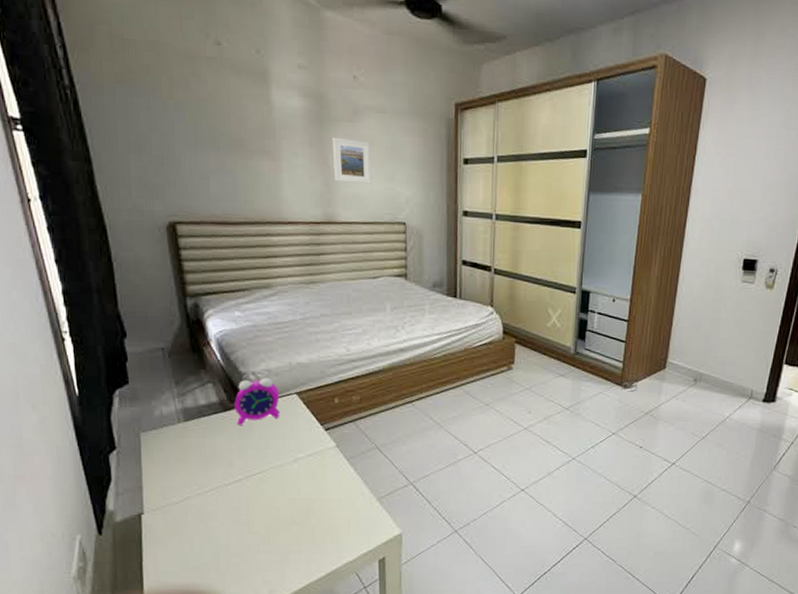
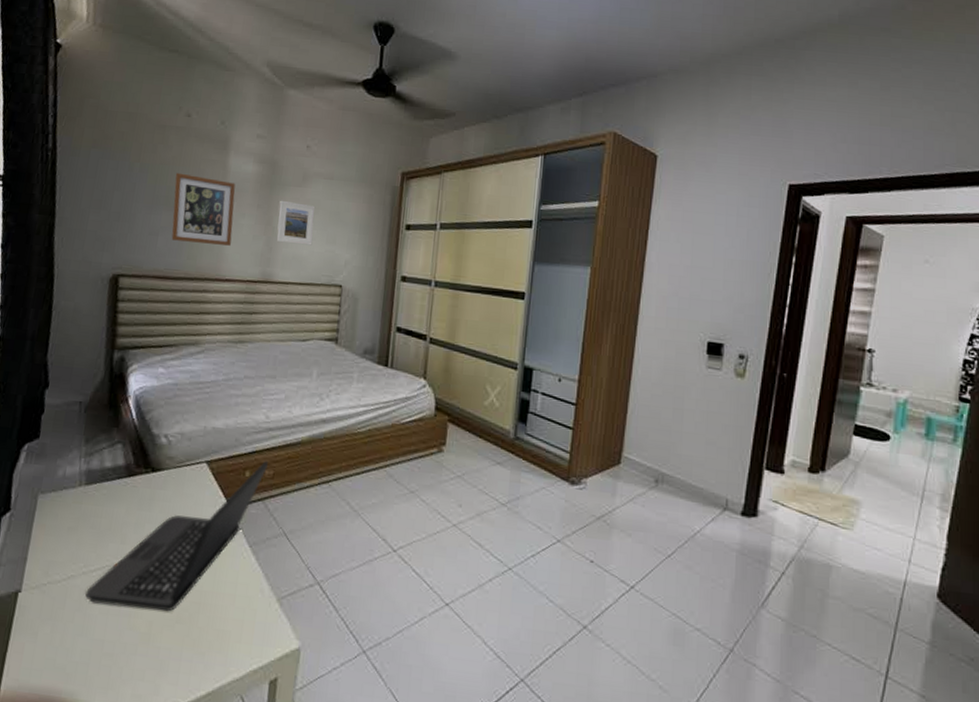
laptop: none [204,387,354,517] -> present [85,460,268,612]
wall art: none [215,110,287,187] -> present [171,172,235,246]
alarm clock: present [234,372,280,426] -> none [139,435,190,495]

